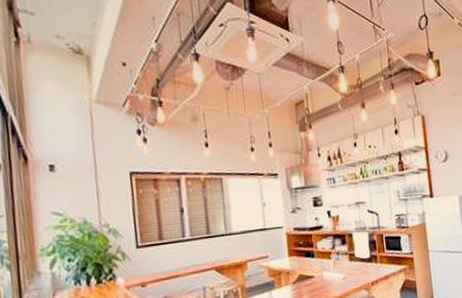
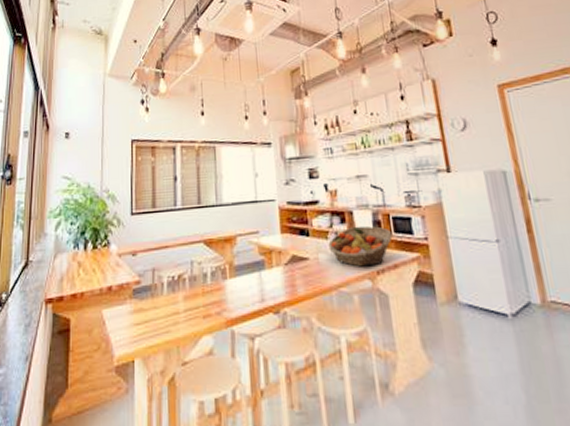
fruit basket: none [331,245,385,280] -> present [328,225,393,267]

